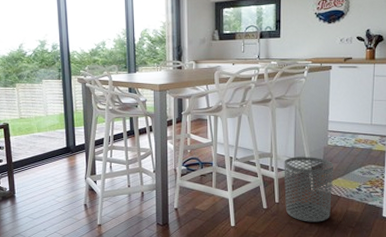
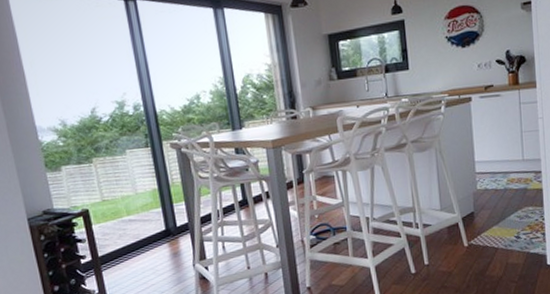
waste bin: present [284,157,333,222] -> none [429,205,489,283]

